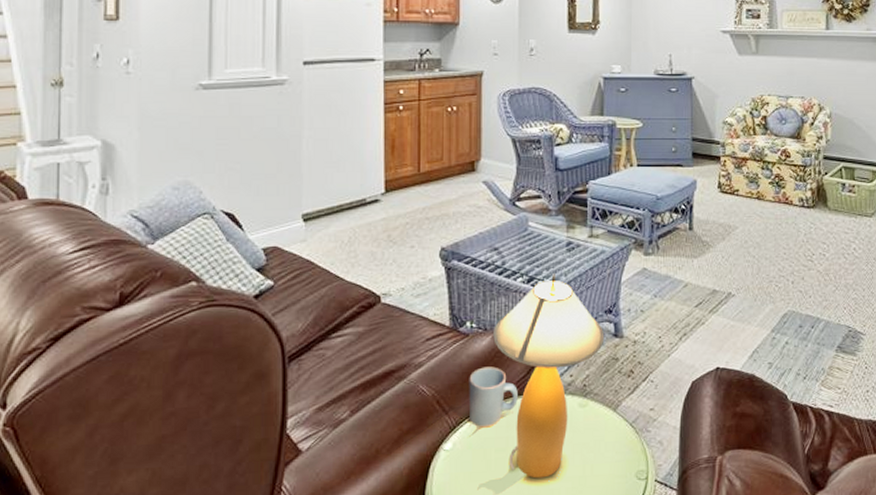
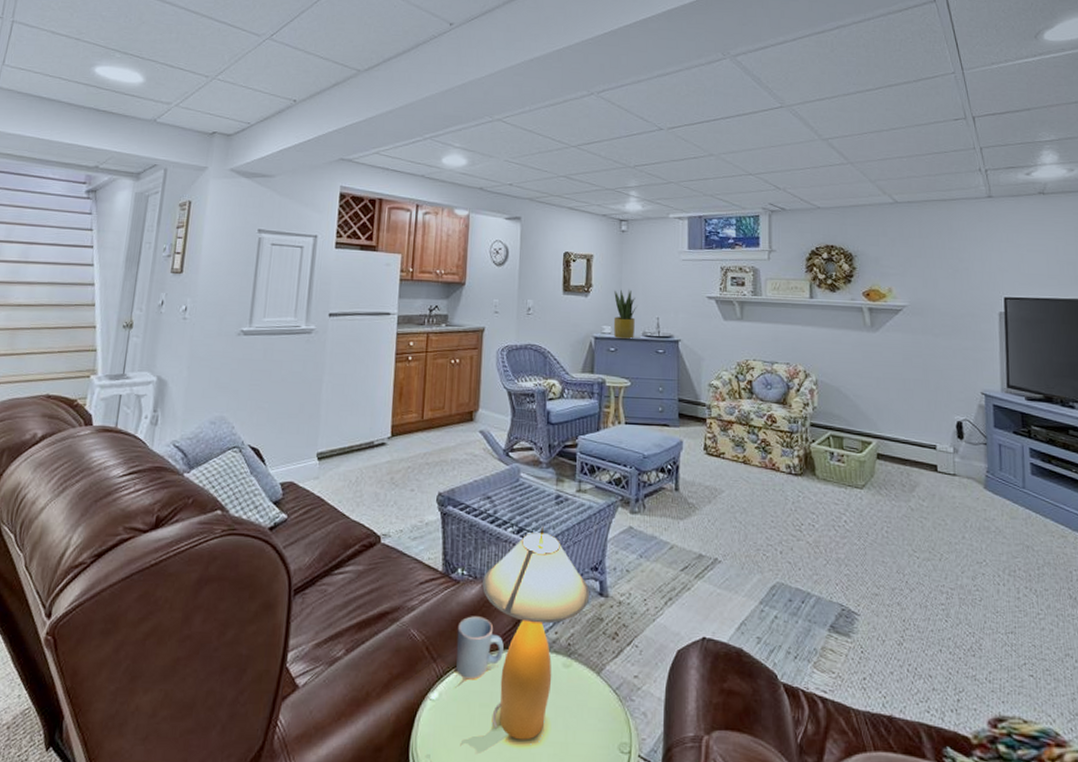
planter: none [623,25,649,79] -> present [613,289,638,340]

